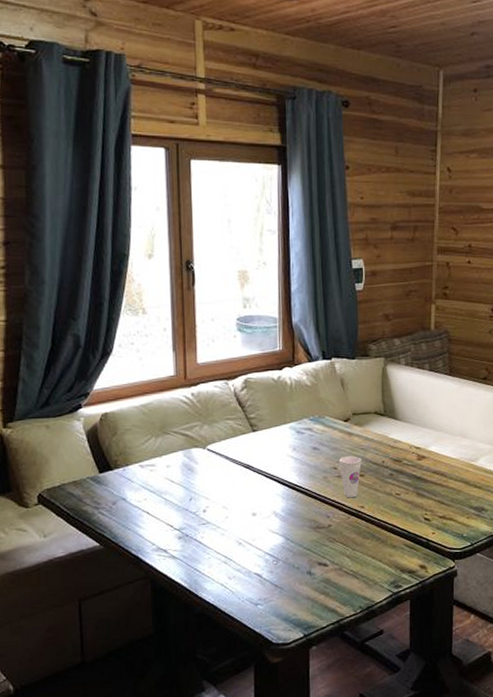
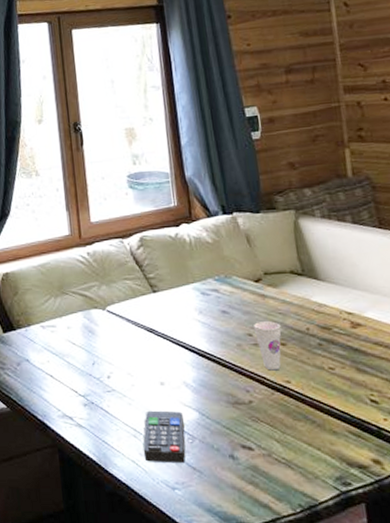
remote control: none [232,538,271,584] -> present [143,410,186,464]

